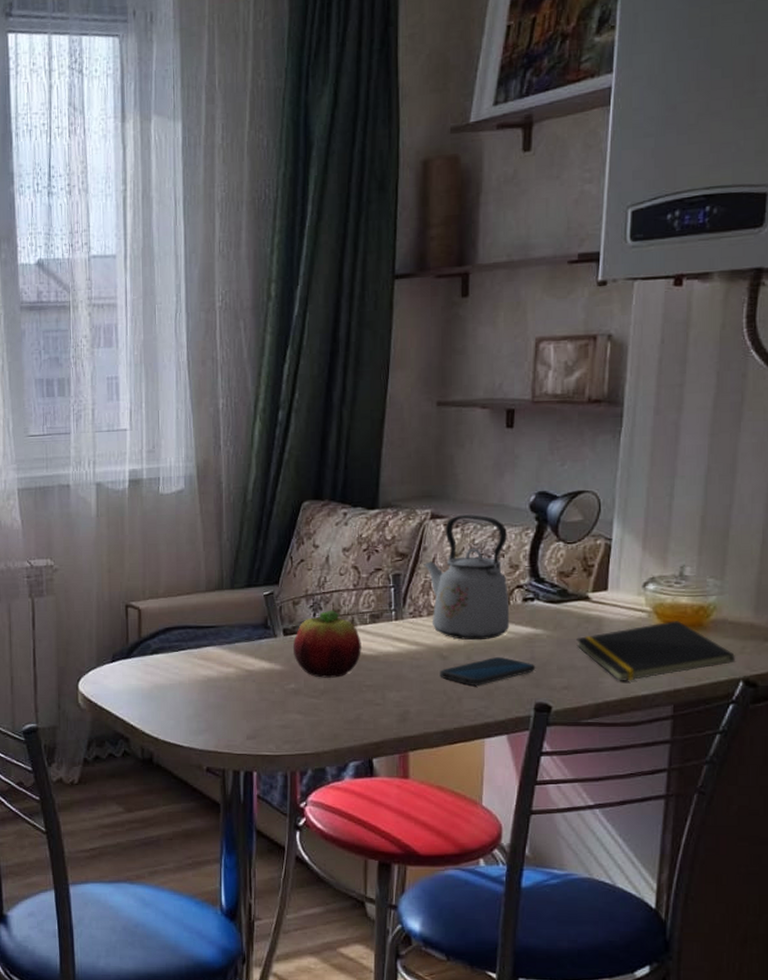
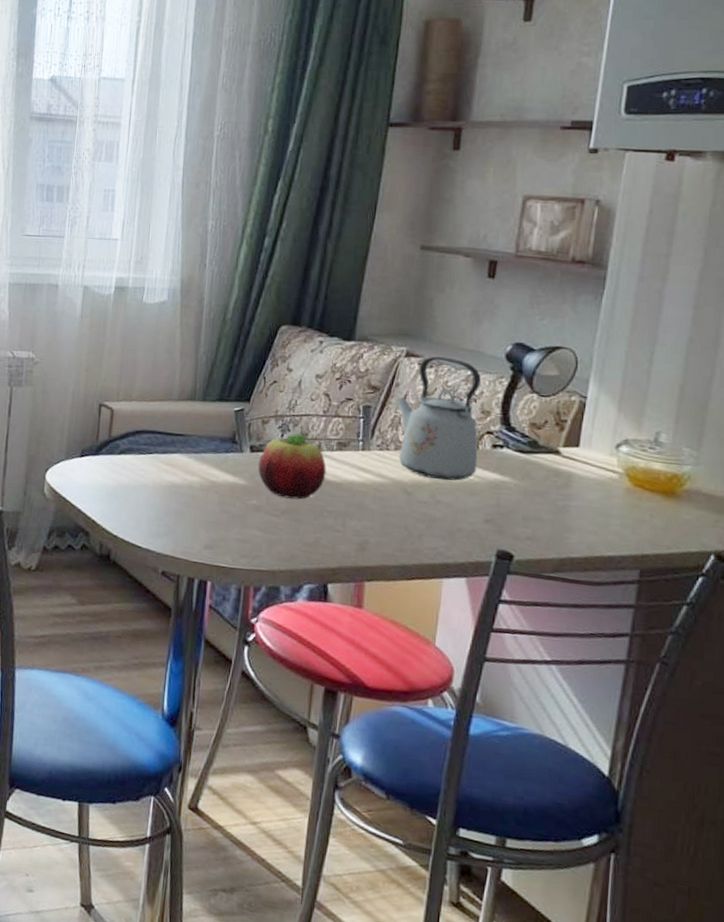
smartphone: present [439,657,536,687] -> none [402,499,501,526]
notepad: present [576,621,735,681] -> none [543,485,708,540]

